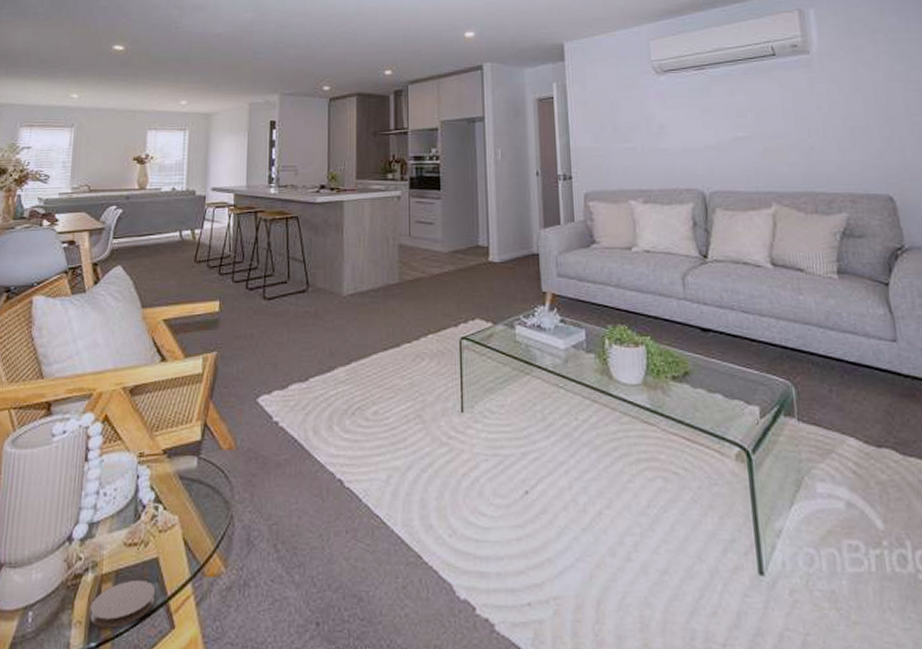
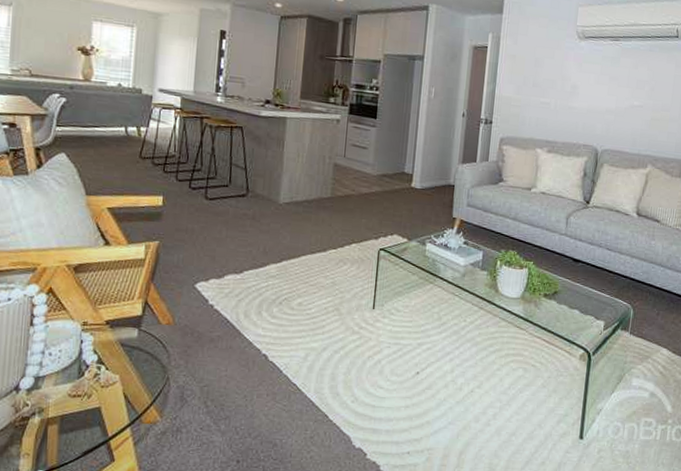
coaster: present [90,579,156,628] -> none [37,423,98,460]

